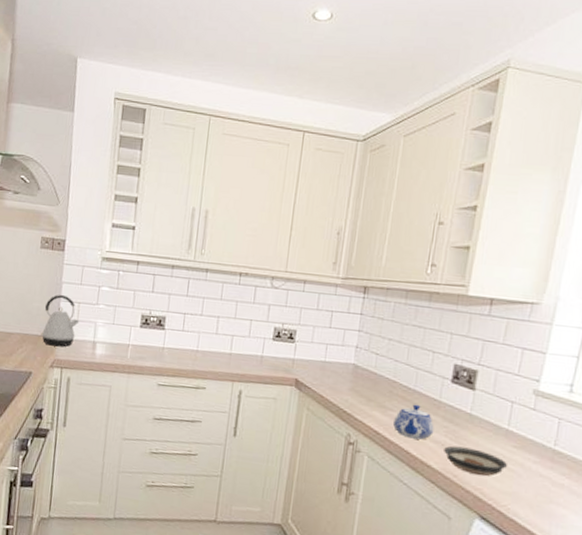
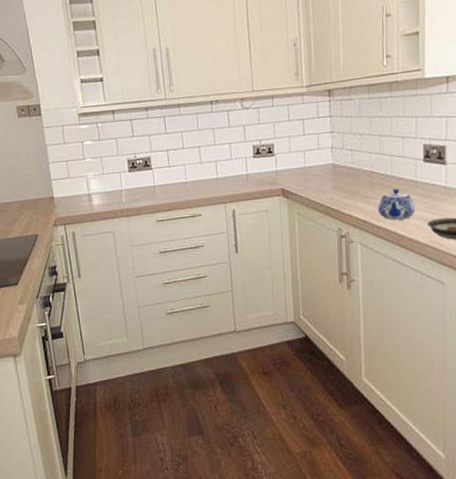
kettle: present [41,295,80,347] -> none [36,157,71,207]

